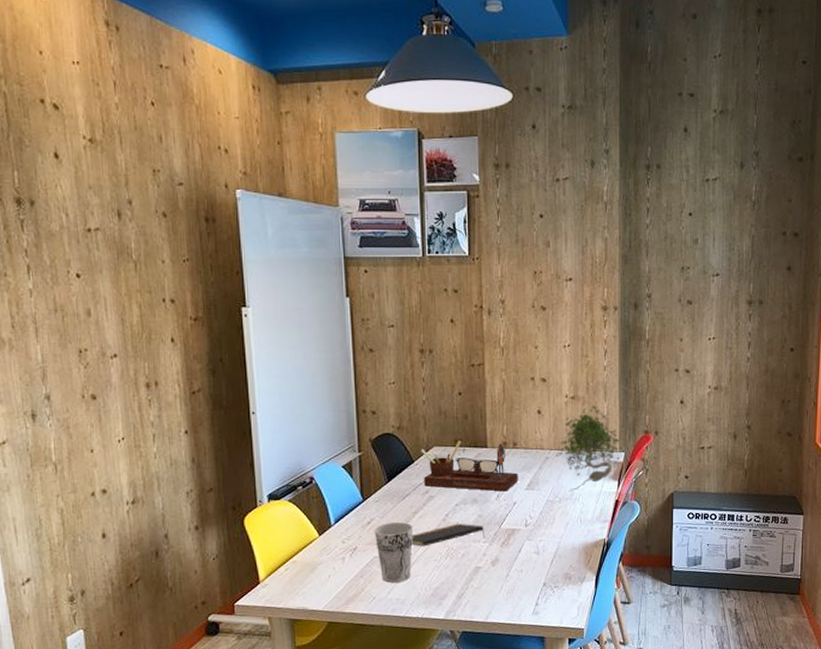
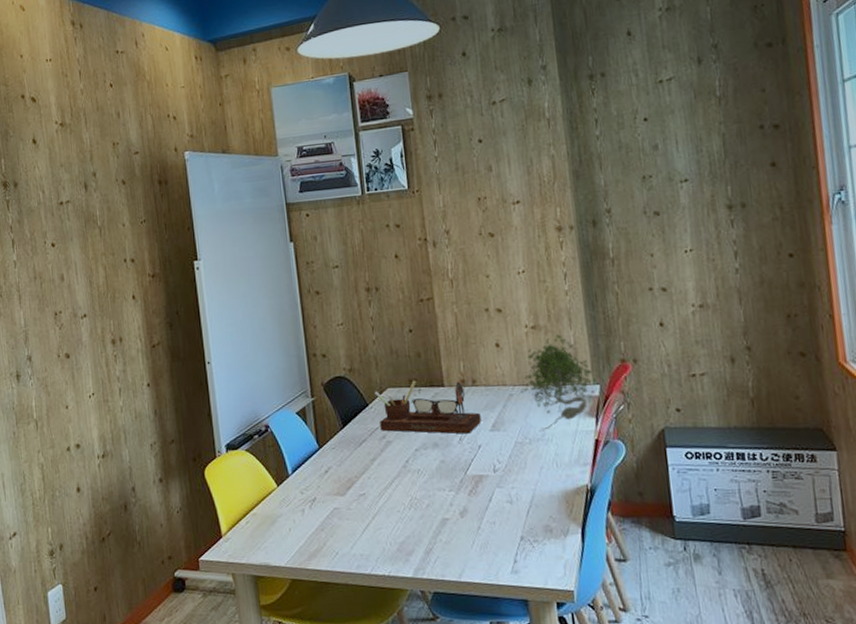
cup: present [374,521,414,583] -> none [332,470,374,537]
notepad: present [411,523,485,547] -> none [371,470,451,497]

